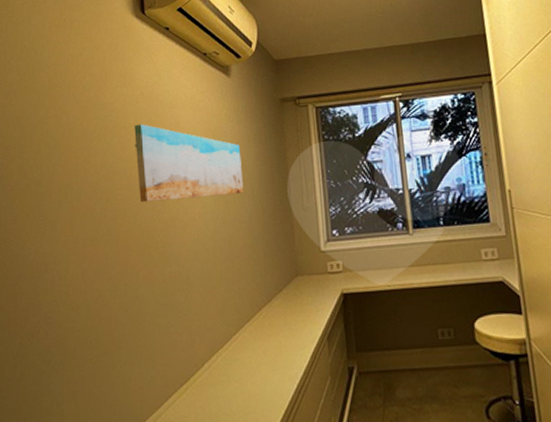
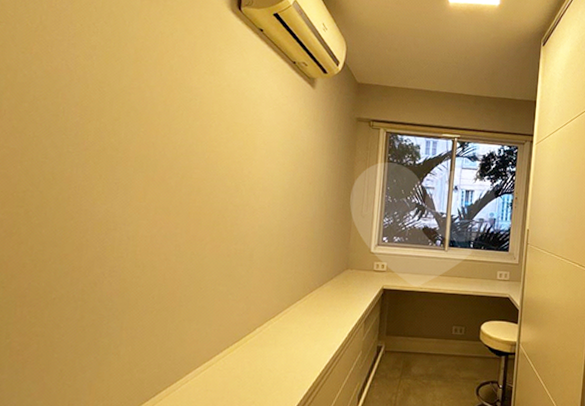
wall art: present [134,124,244,203] -> none [214,113,315,193]

